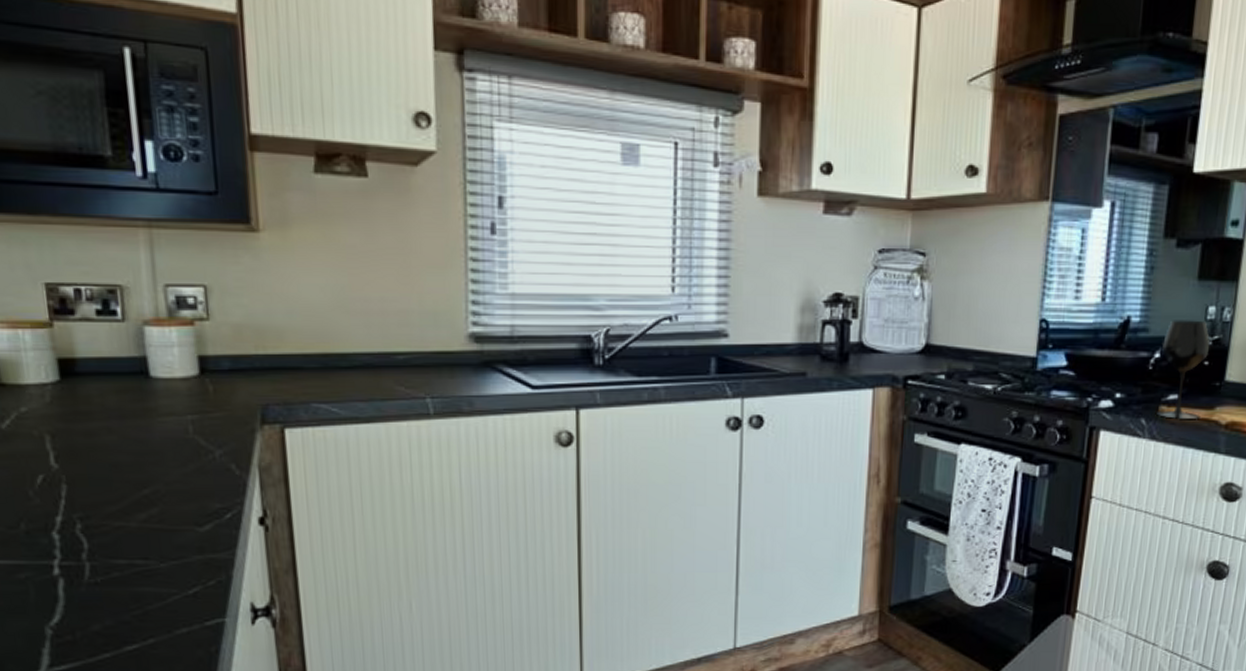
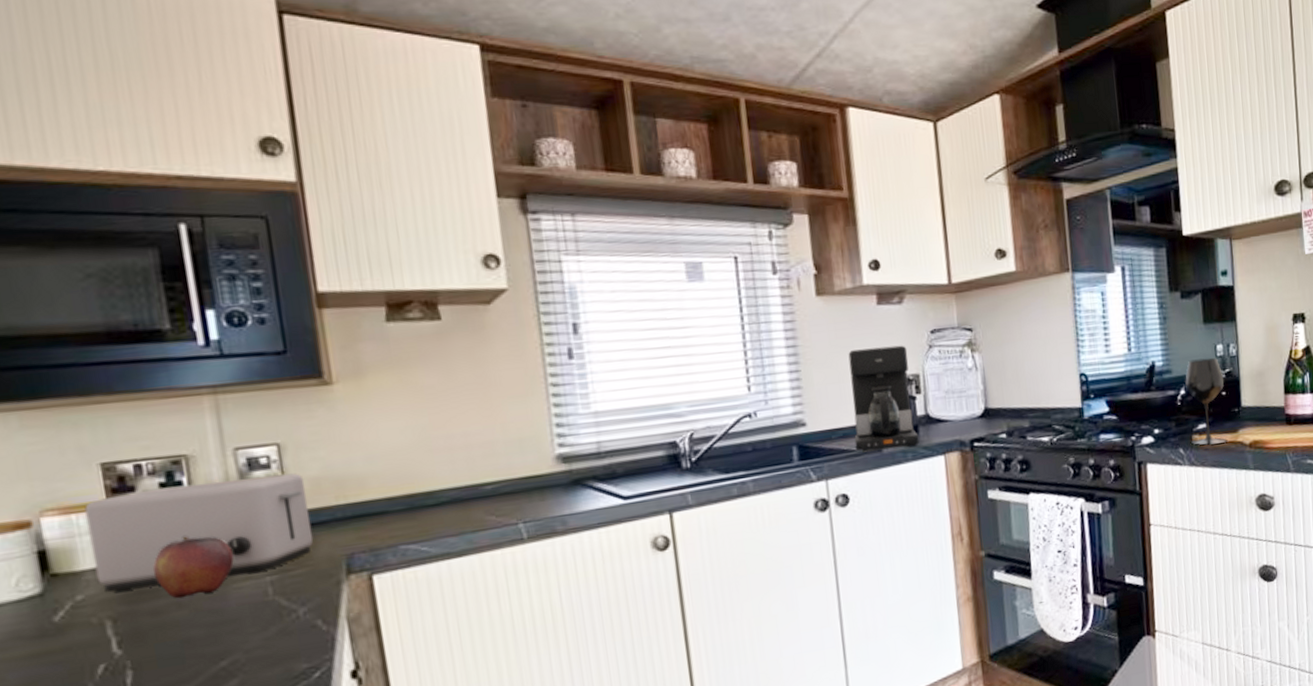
toaster: none [30,315,233,410] -> present [84,473,314,593]
fruit: none [87,365,161,424] -> present [152,536,235,599]
coffee maker: none [778,261,850,374] -> present [848,345,920,452]

